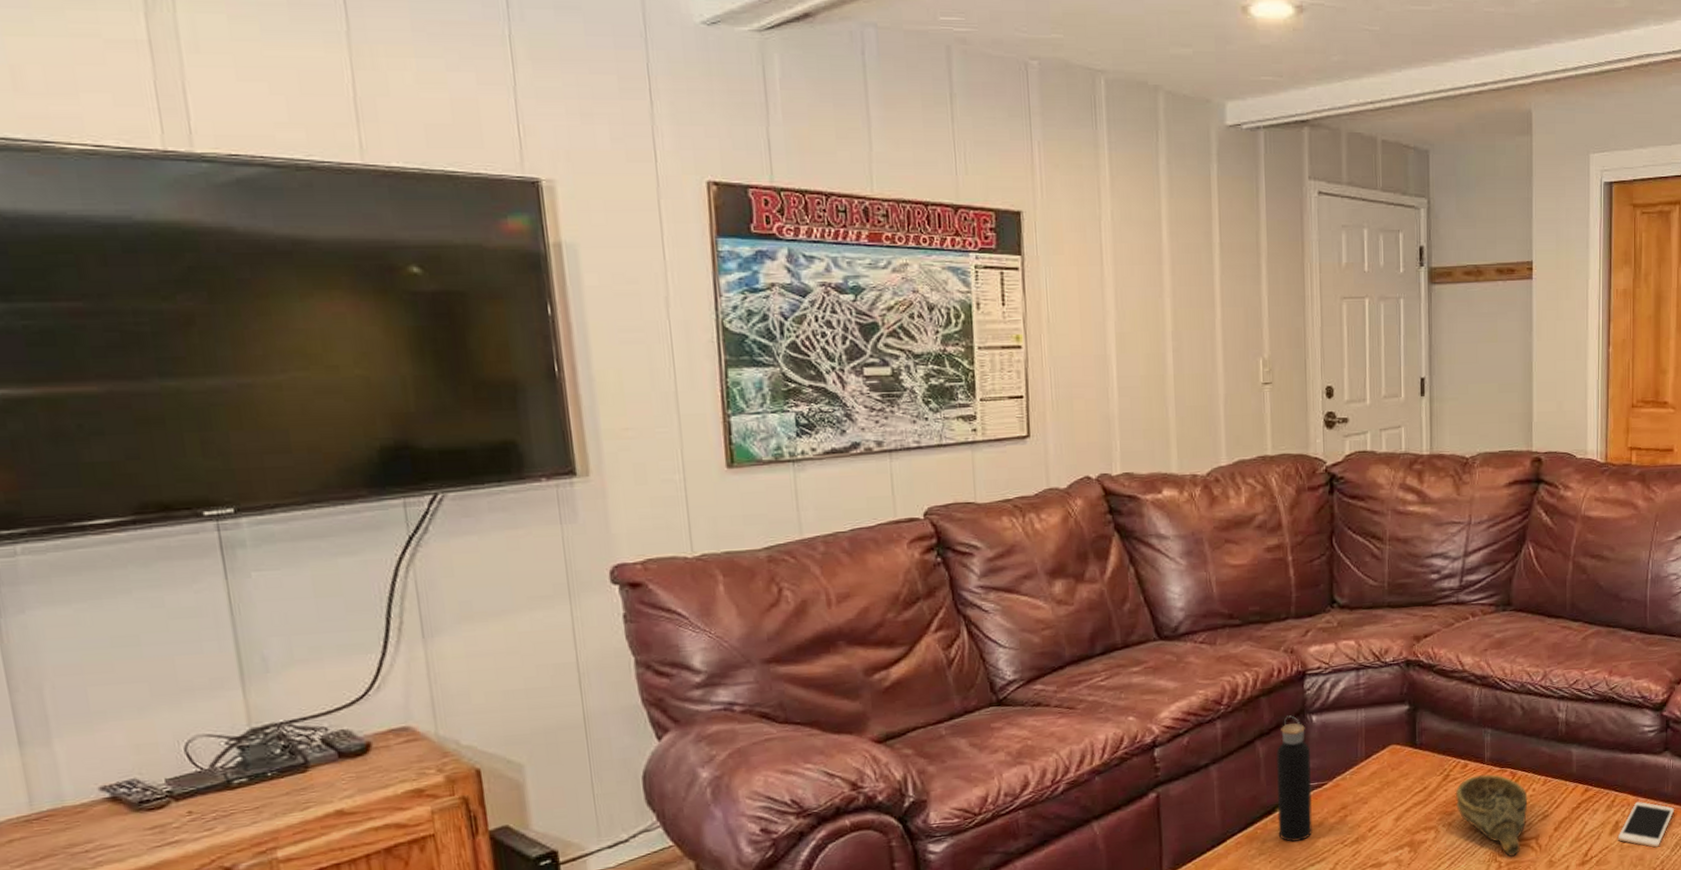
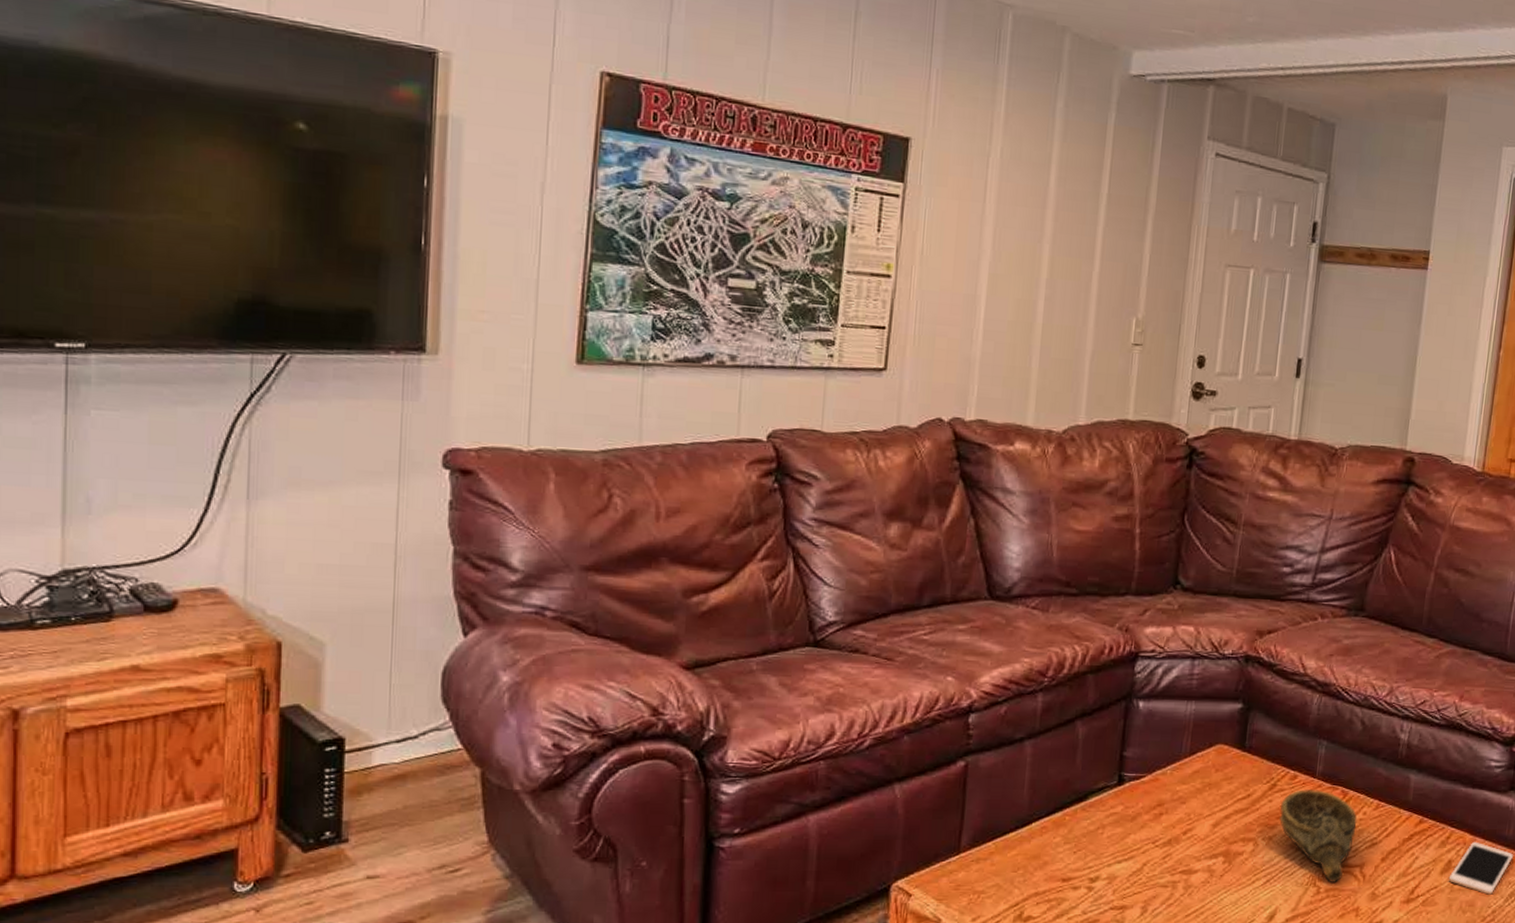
water bottle: present [1275,715,1313,842] -> none [1087,698,1132,834]

